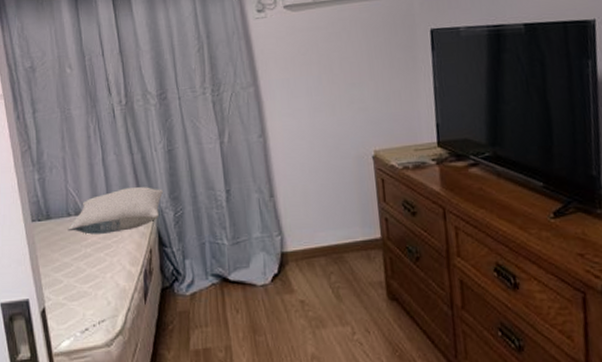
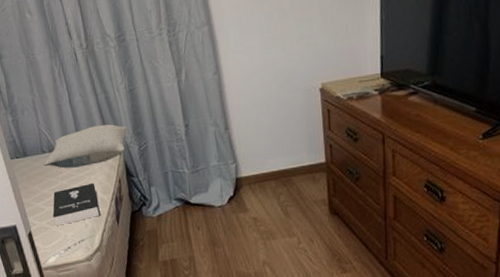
booklet: none [72,252,126,302] -> present [52,182,100,226]

